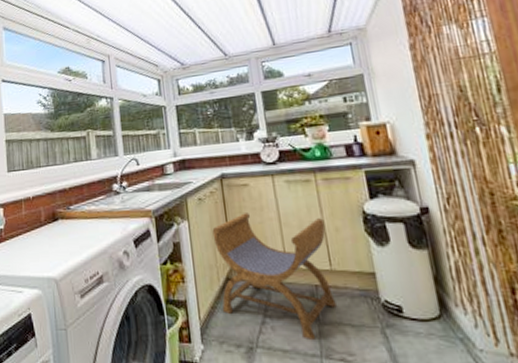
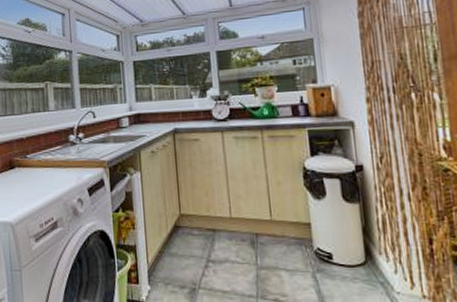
stool: present [212,213,337,341] -> none [163,166,274,283]

